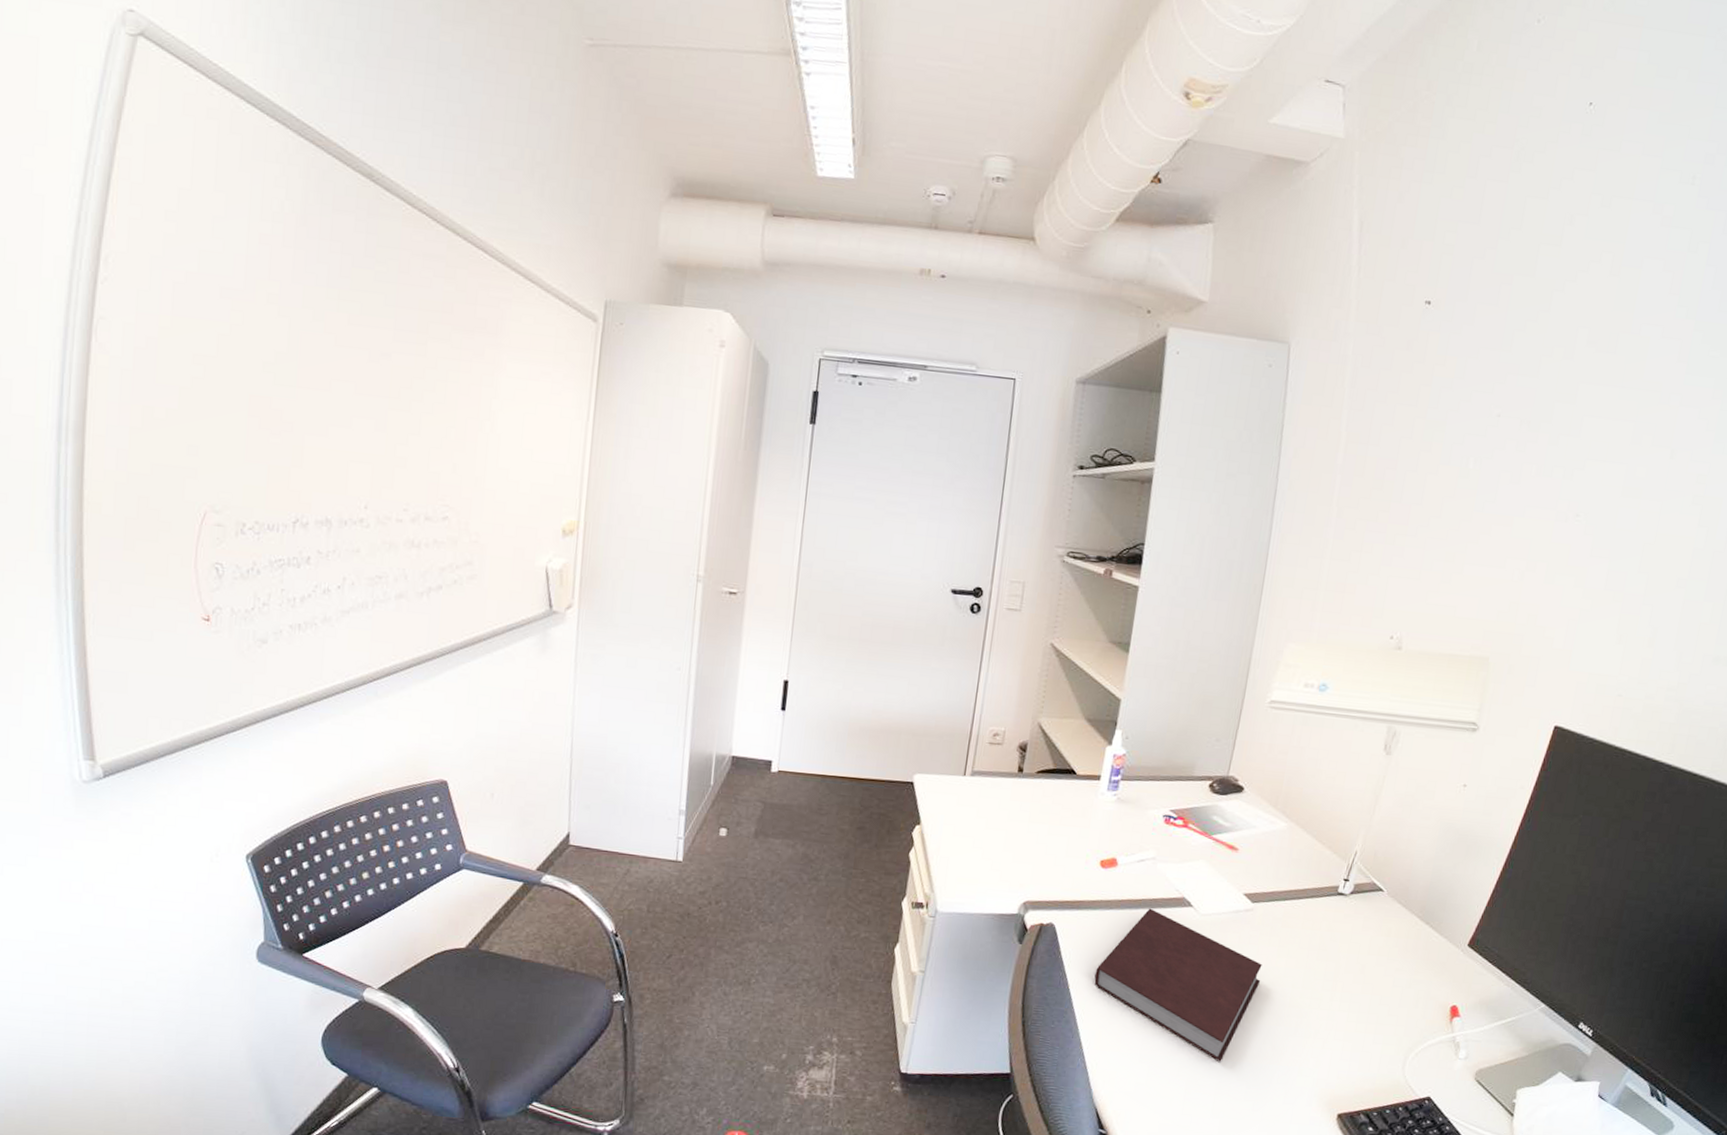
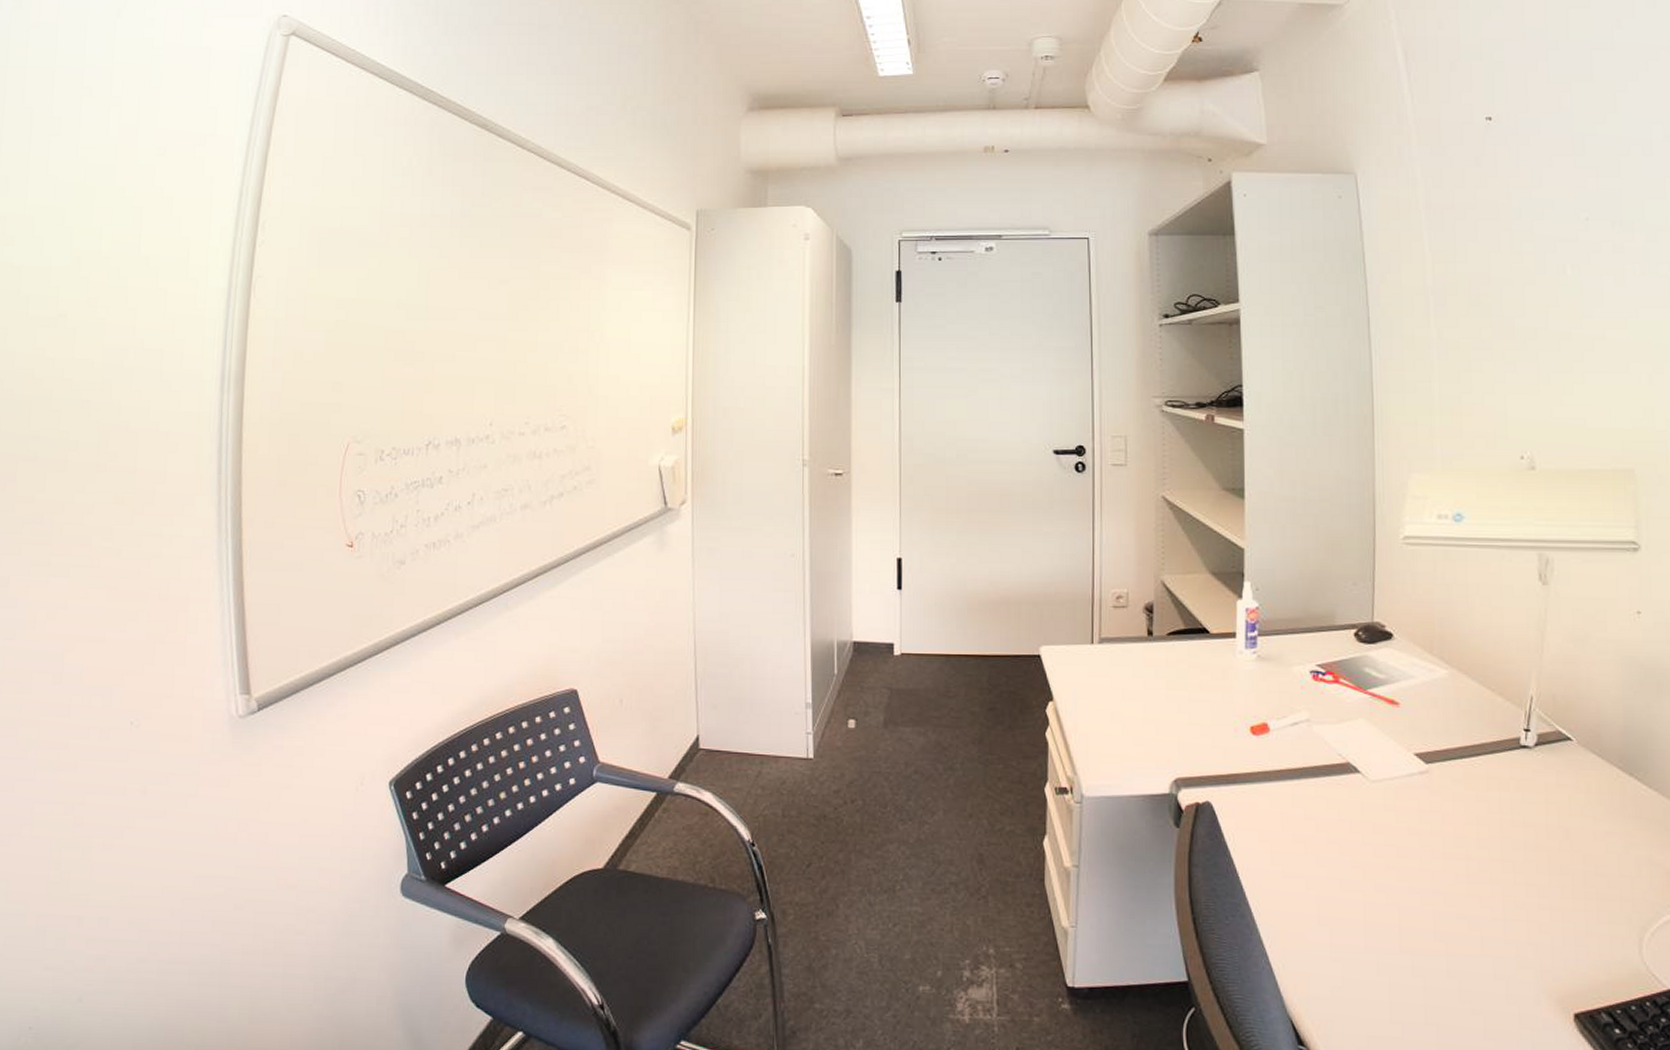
notebook: present [1094,908,1262,1062] -> none [1265,777,1453,955]

